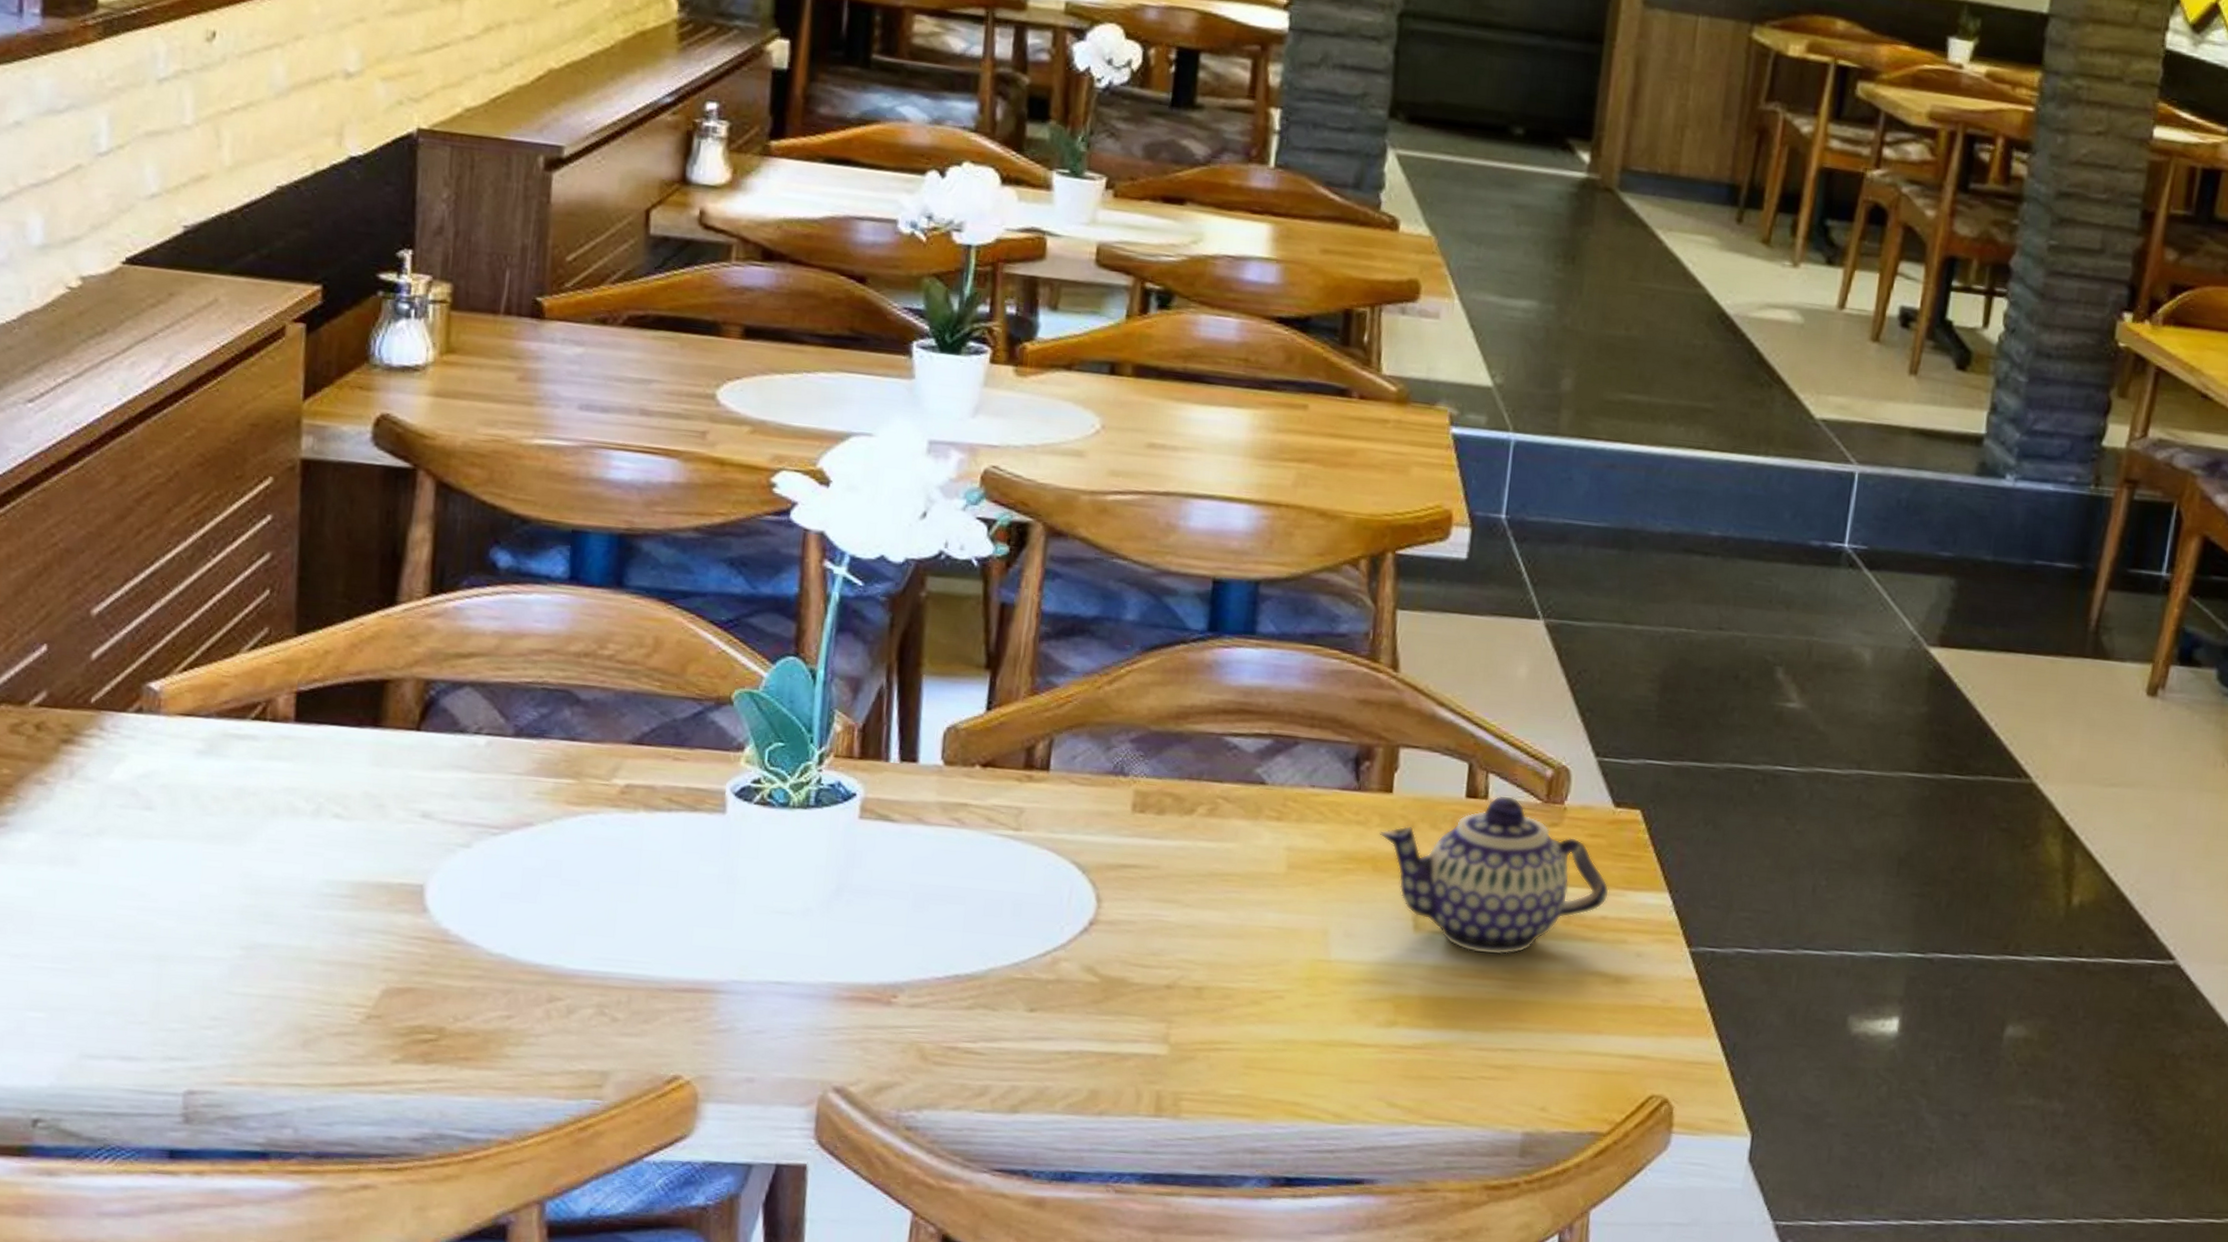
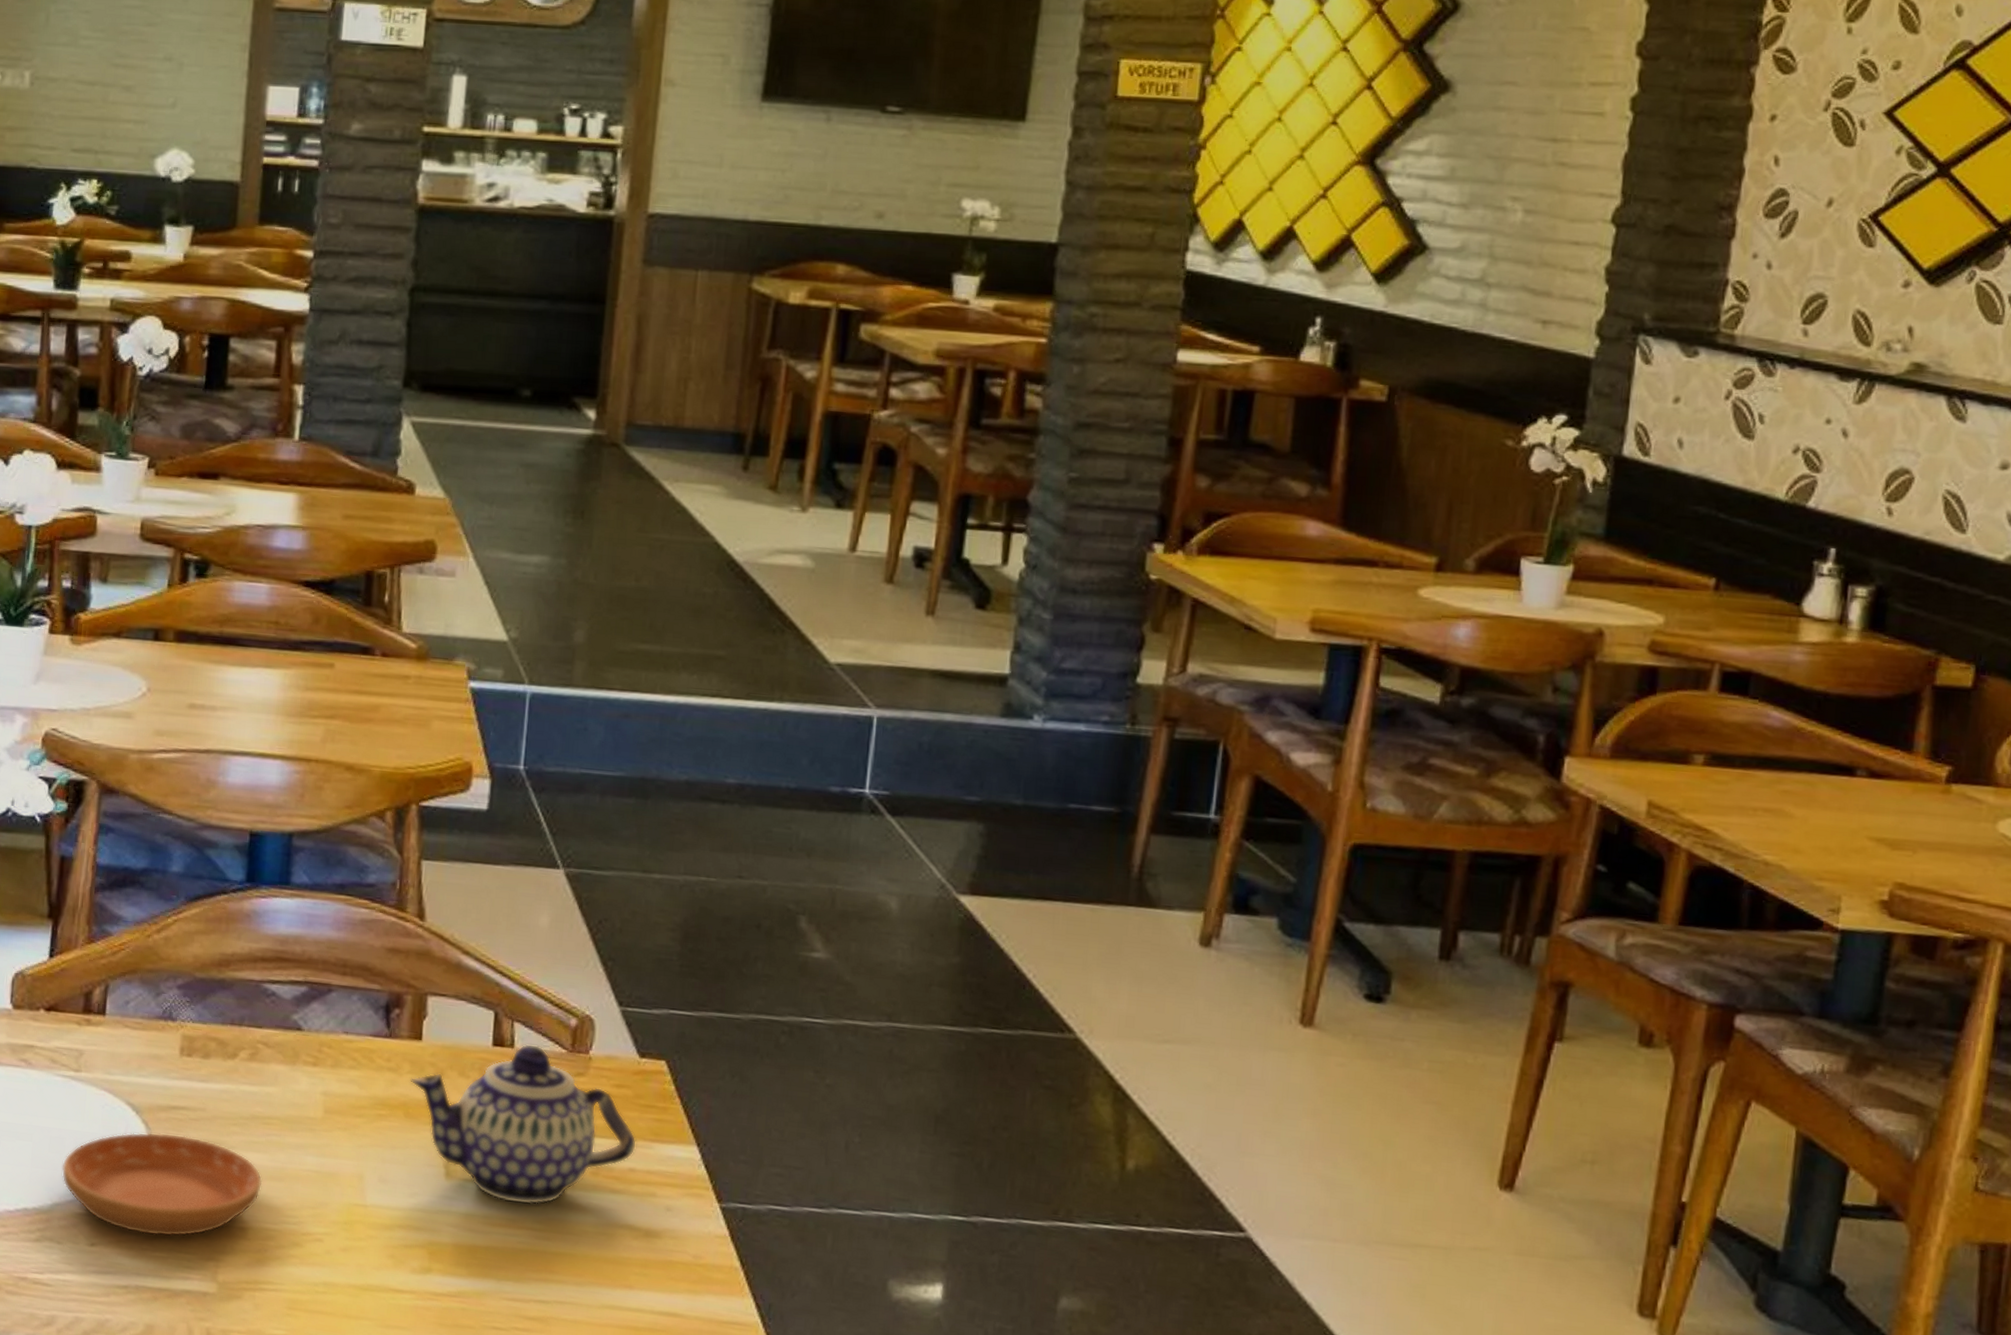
saucer: none [998,892,1220,999] -> present [61,1132,263,1237]

